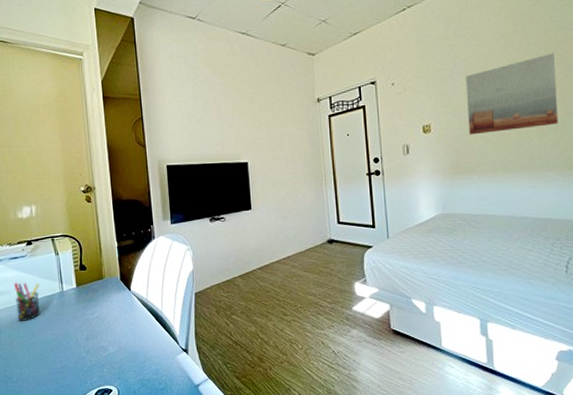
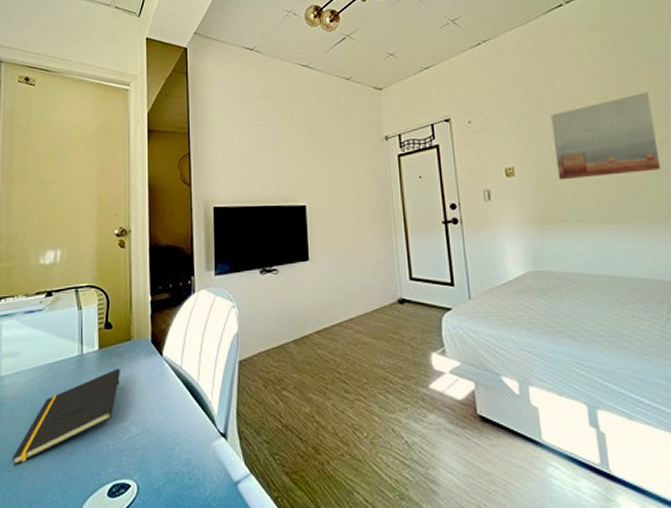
pen holder: present [13,282,41,321] -> none [25,341,55,391]
notepad: none [14,302,97,378] -> present [12,369,120,465]

